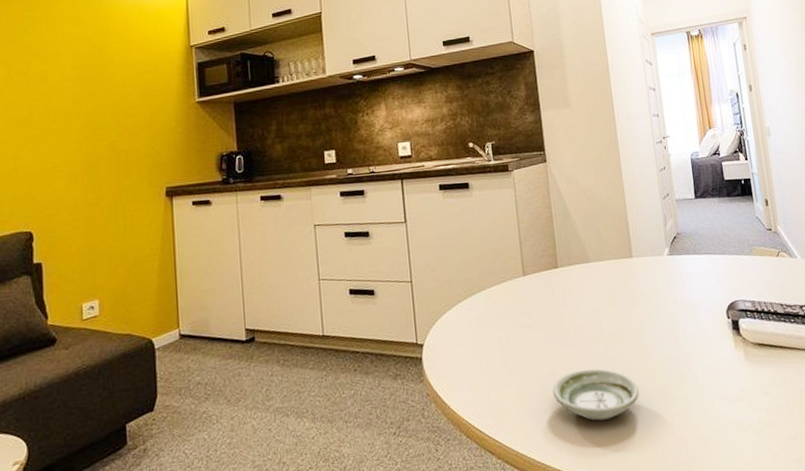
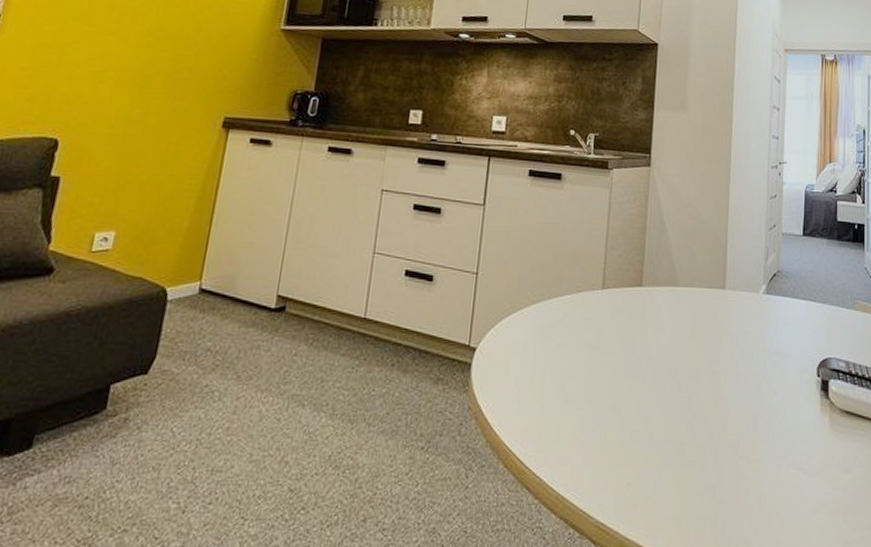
saucer: present [552,368,639,421] -> none [610,408,707,472]

